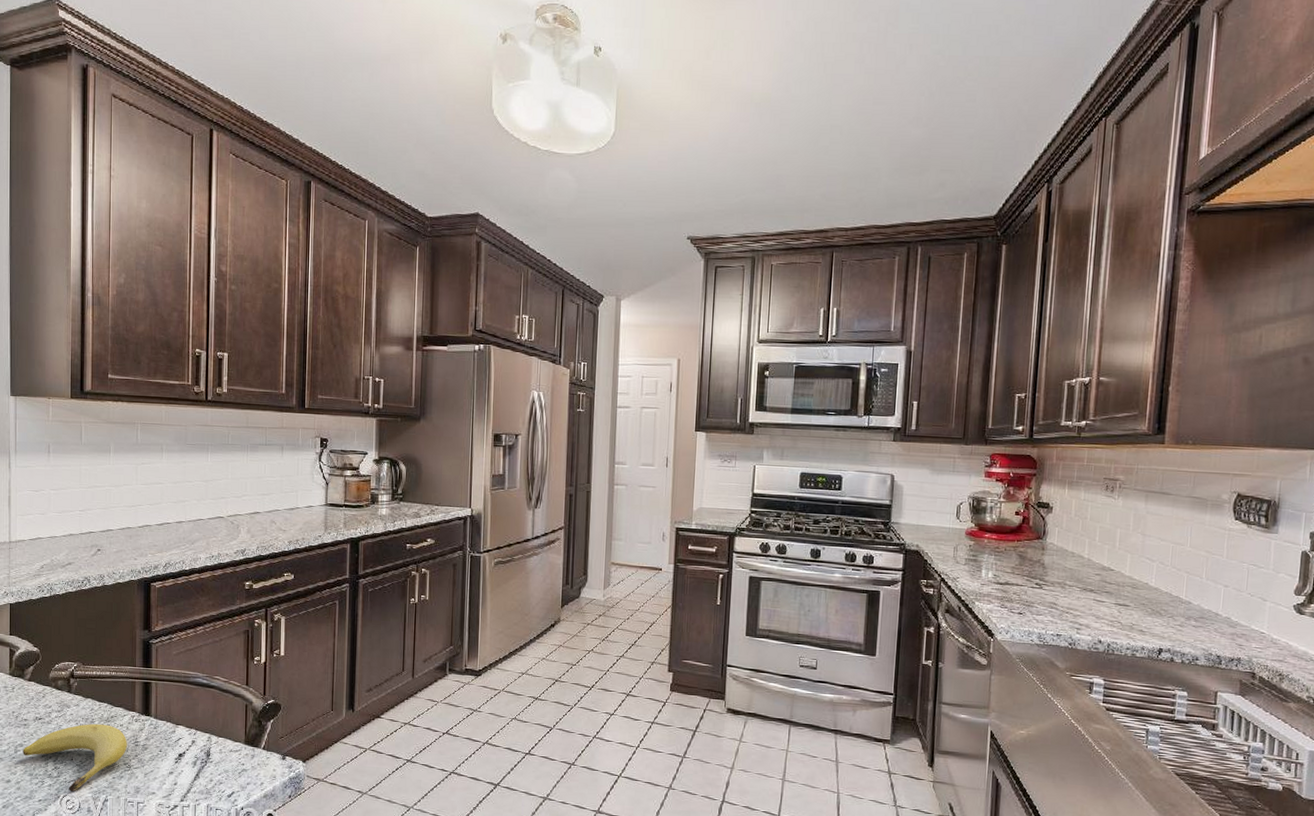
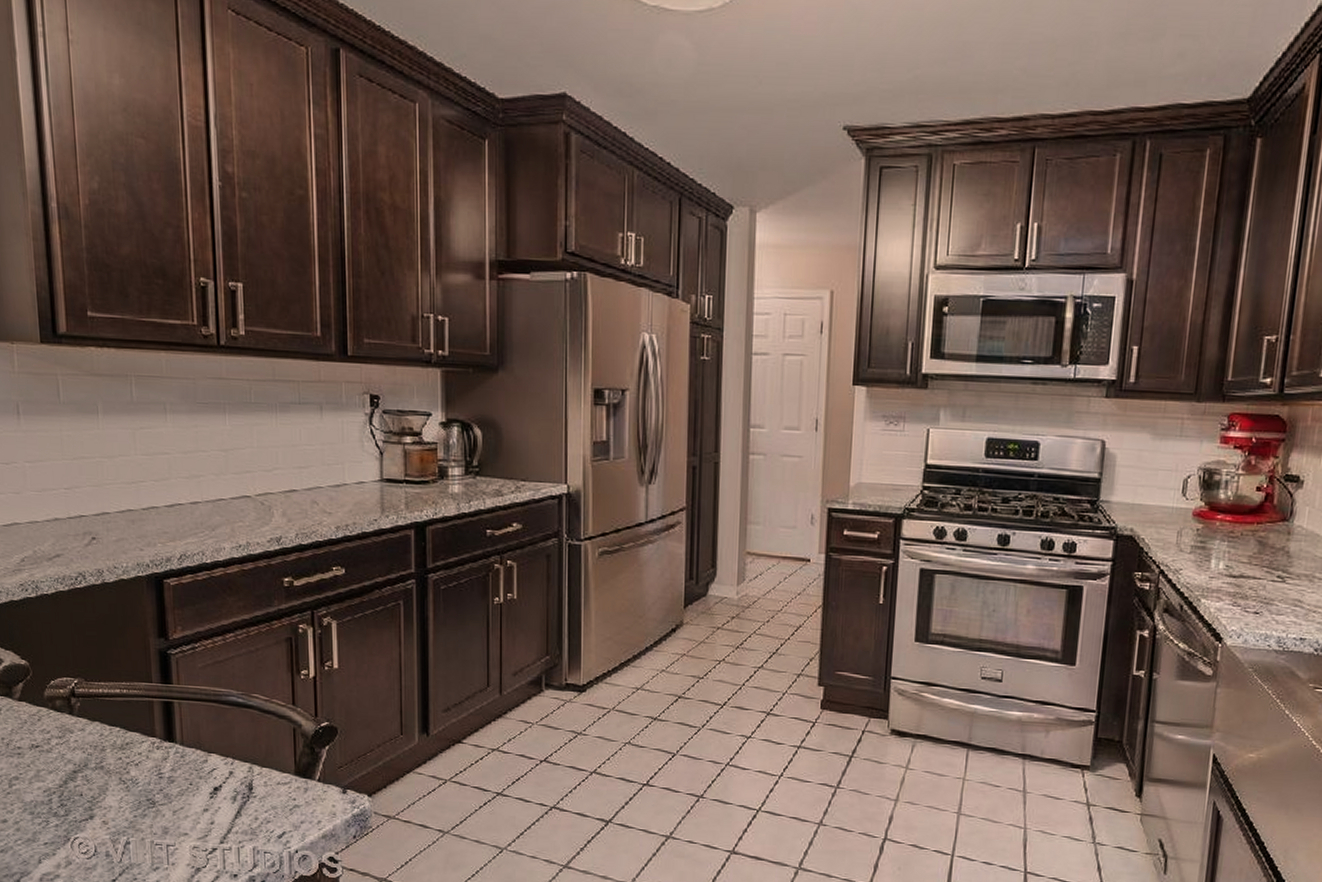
fruit: present [23,723,127,791] -> none [19,752,149,833]

